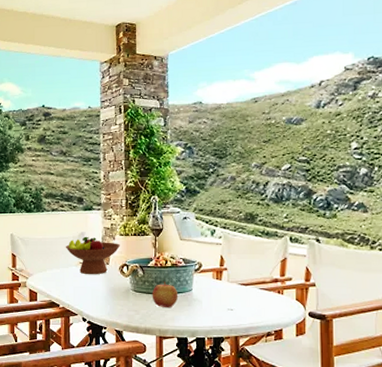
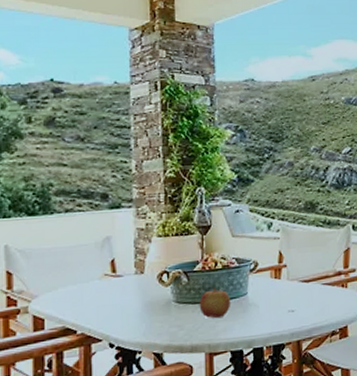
fruit bowl: present [65,236,121,275] -> none [84,241,159,289]

